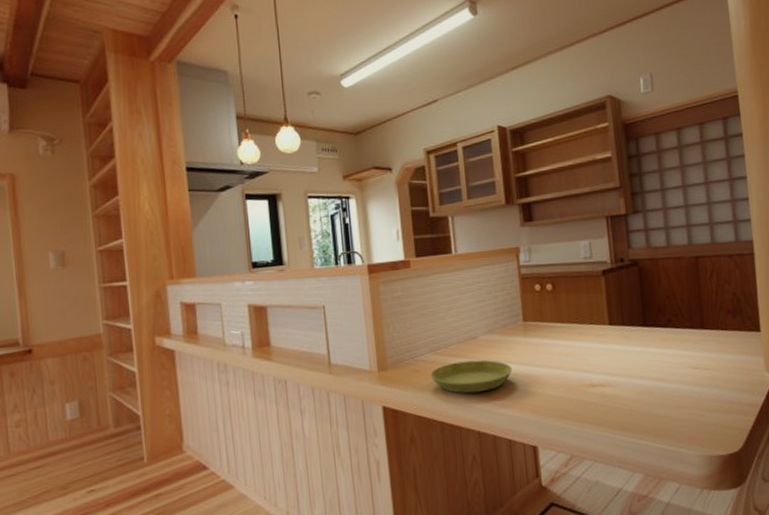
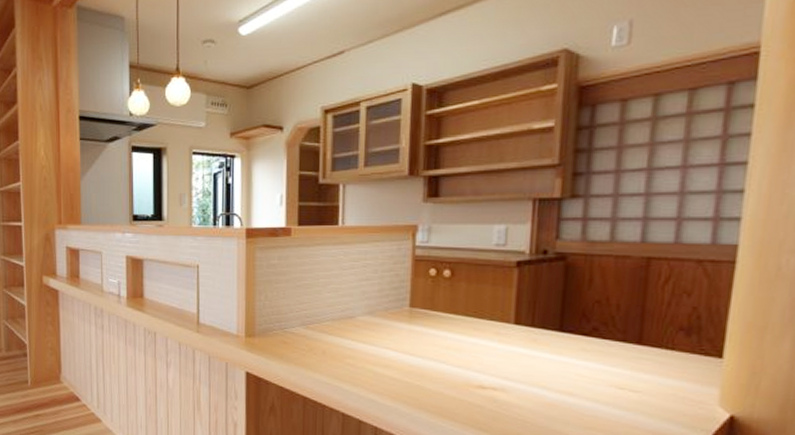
saucer: present [430,359,513,394] -> none [298,339,390,374]

